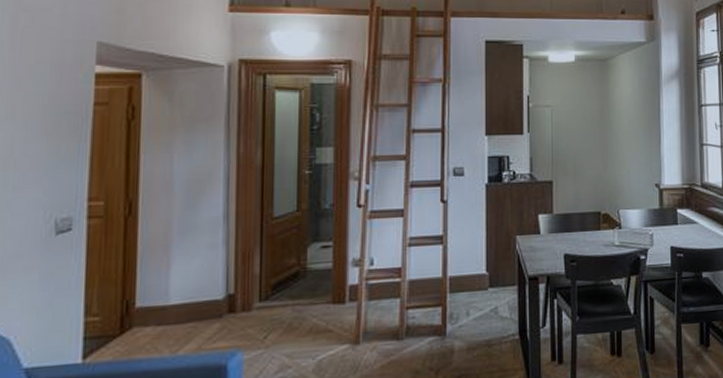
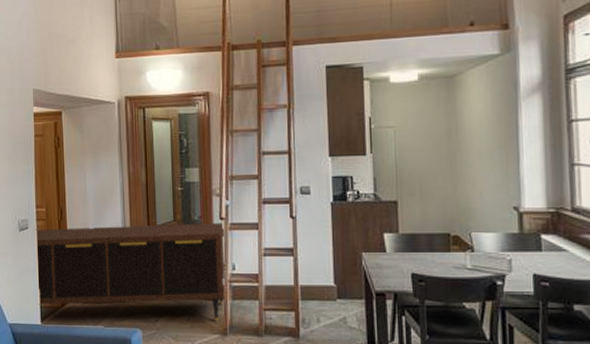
sideboard: none [80,210,361,336] -> present [35,222,226,321]

